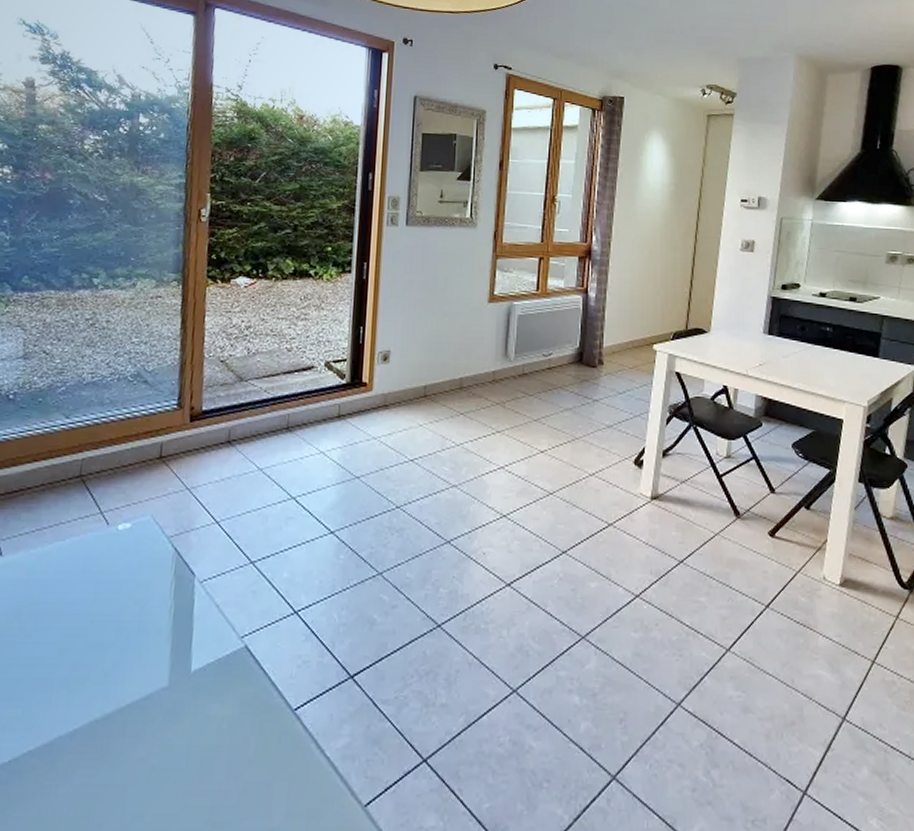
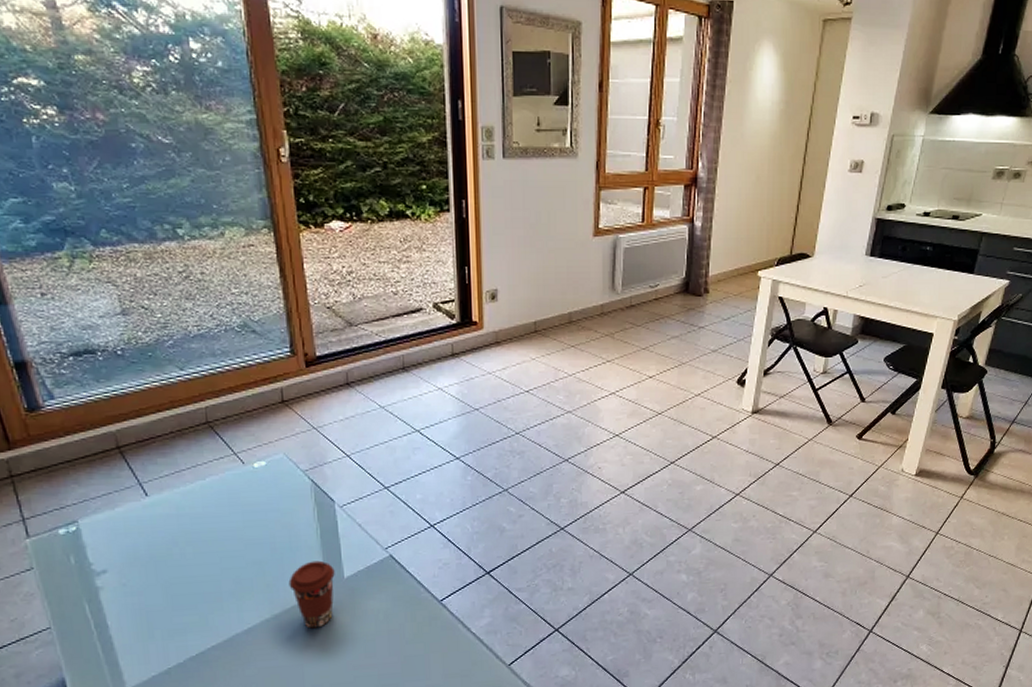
coffee cup: none [128,647,182,736] -> present [288,560,335,629]

